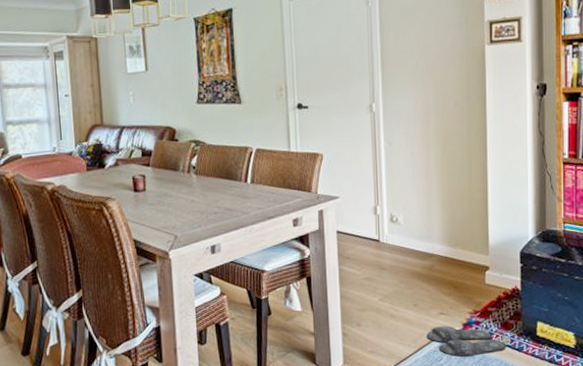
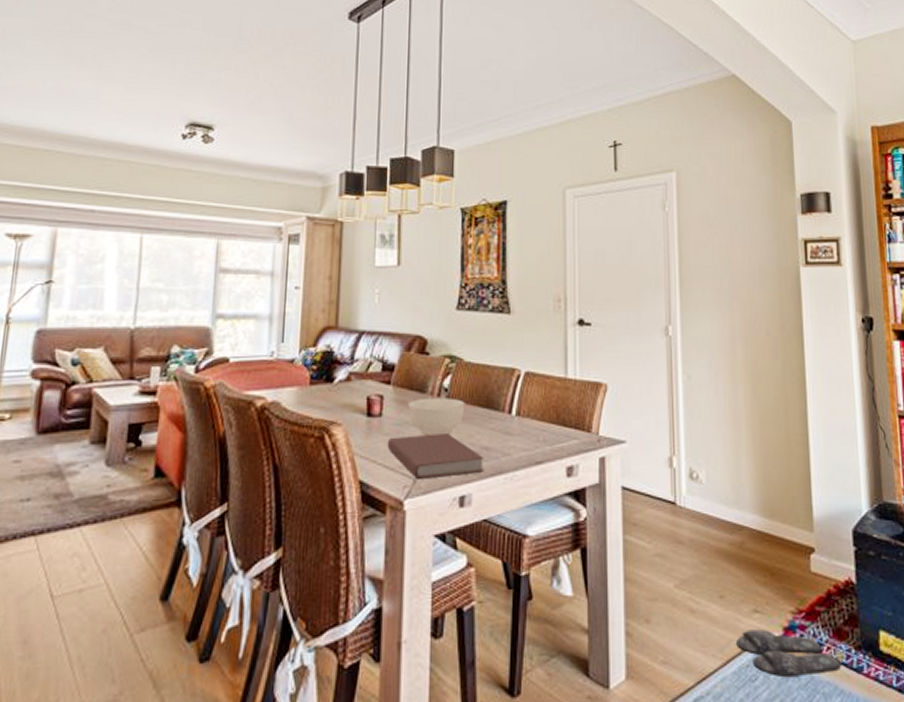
book: none [152,199,229,235] -> present [387,432,484,479]
bowl: none [165,173,210,203] -> present [408,397,465,435]

